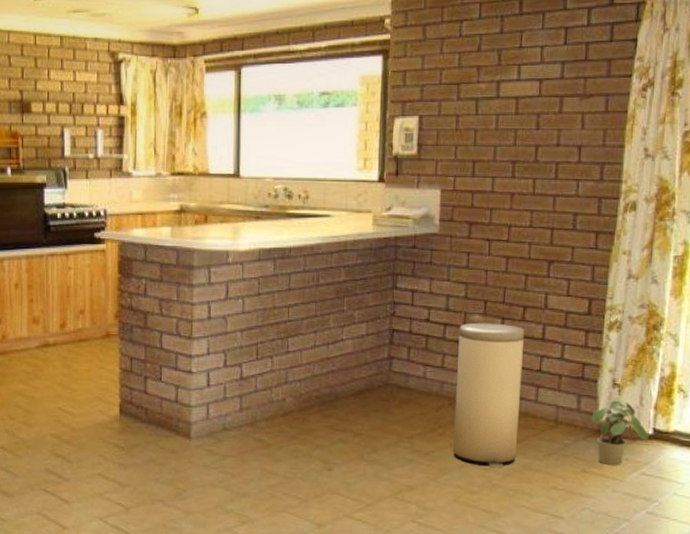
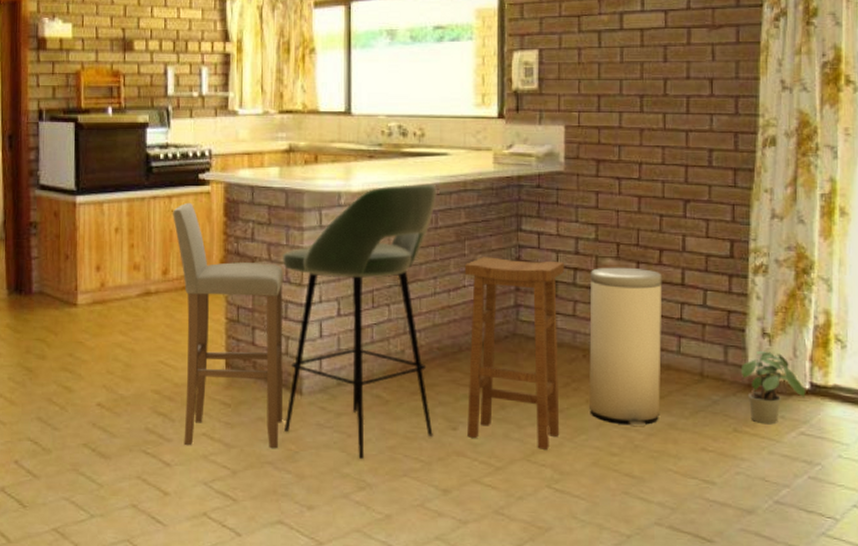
bar stool: none [70,259,175,488] -> present [173,202,284,449]
bar stool: none [174,243,319,496] -> present [283,183,437,459]
bar stool: none [341,312,436,488] -> present [464,257,565,450]

